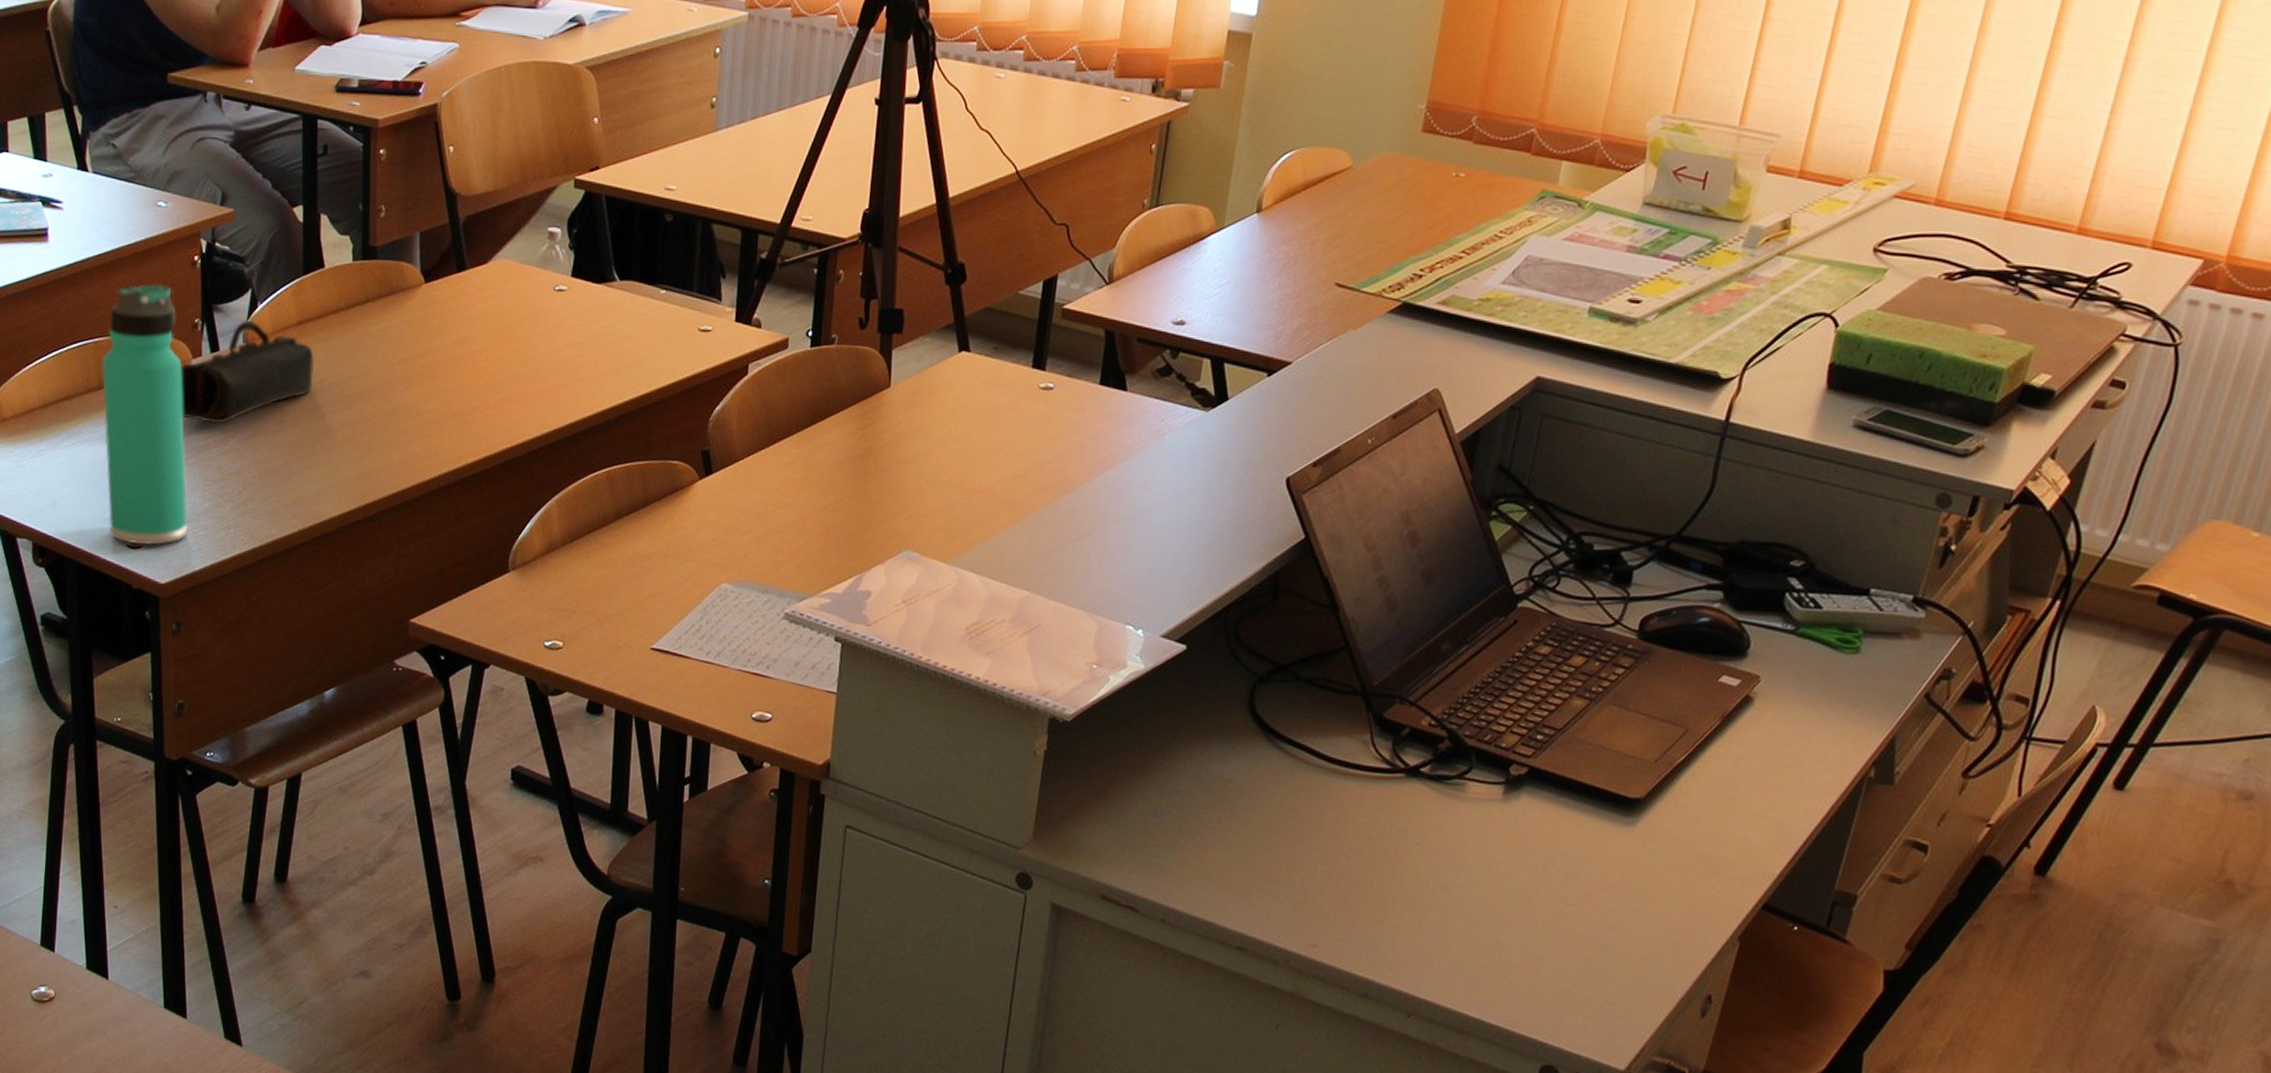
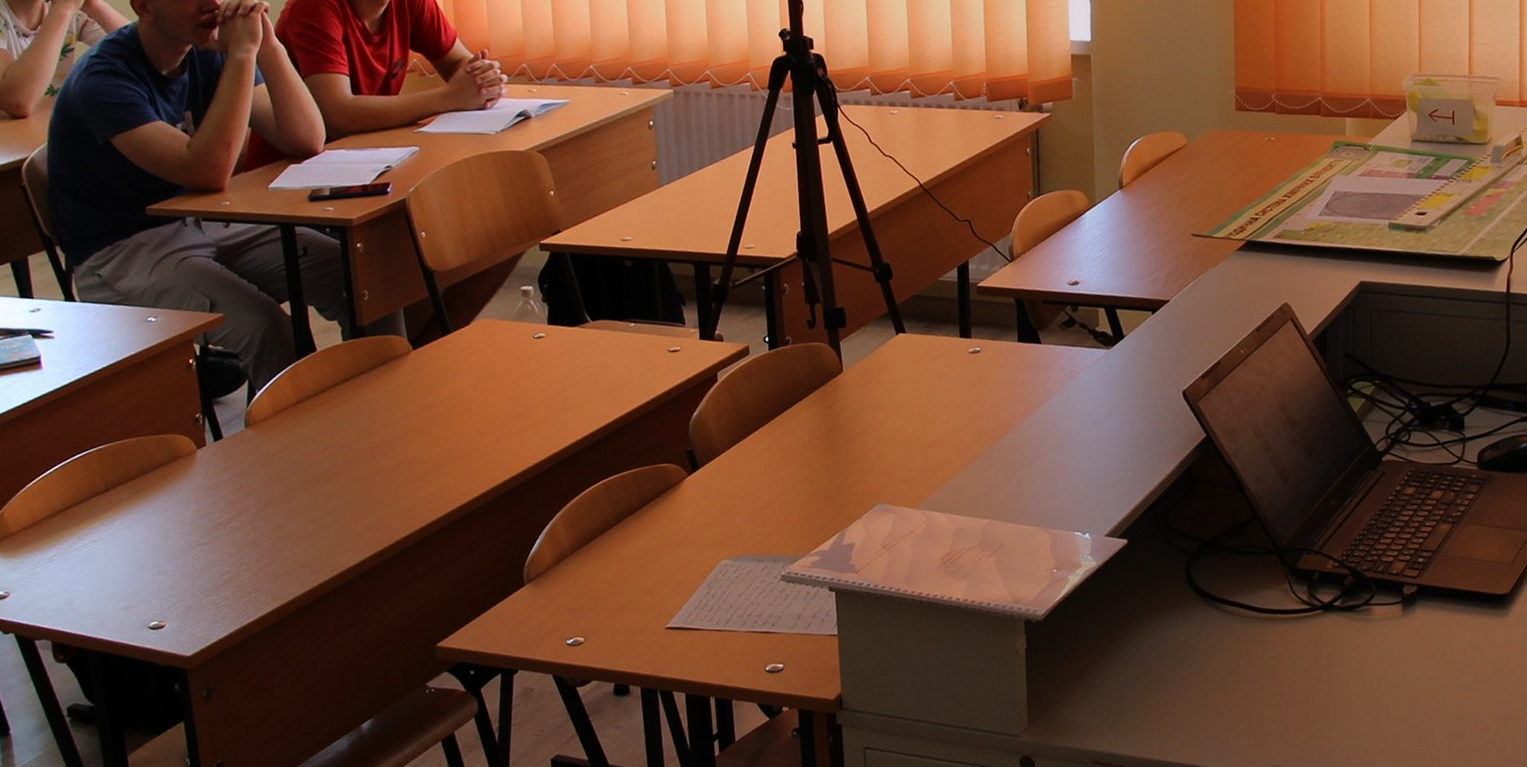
thermos bottle: present [102,283,188,545] -> none [106,389,209,626]
pencil case: present [180,320,314,424] -> none [186,407,317,504]

